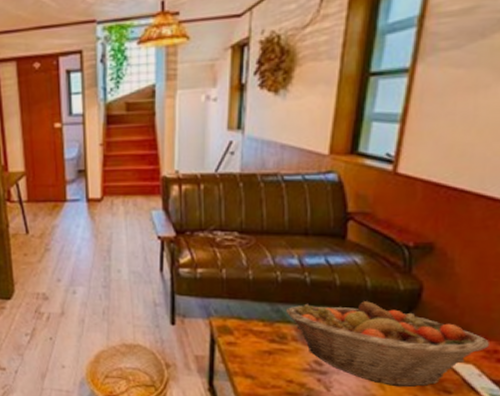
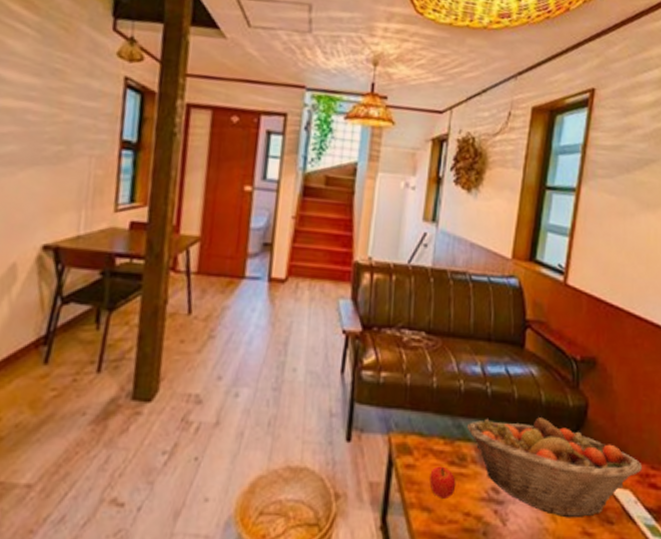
fruit: none [251,343,277,369] -> present [429,466,456,499]

